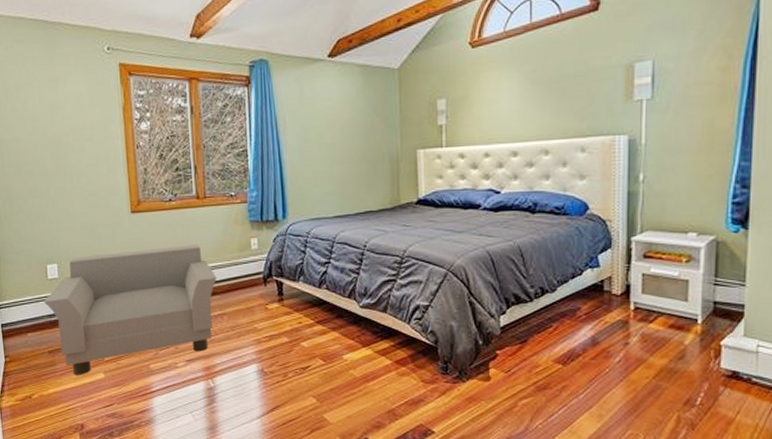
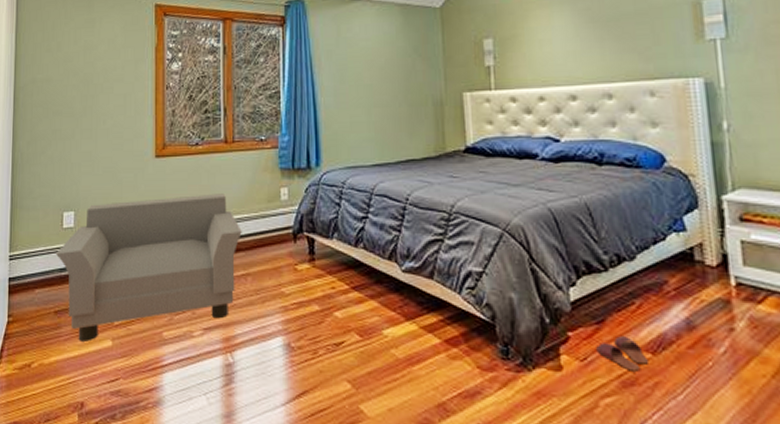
slippers: none [519,352,560,379] -> present [596,336,650,372]

